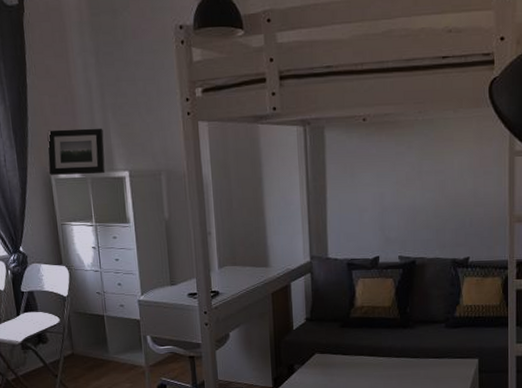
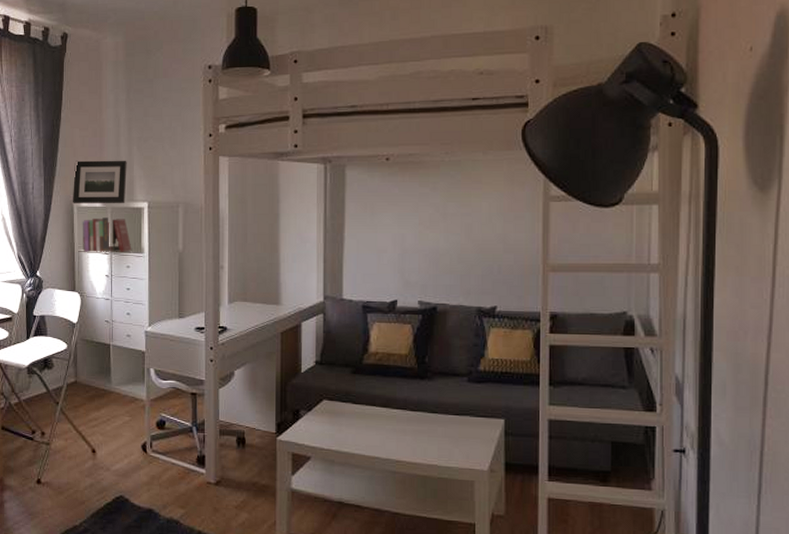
books: none [61,188,117,226] -> present [82,217,132,253]

